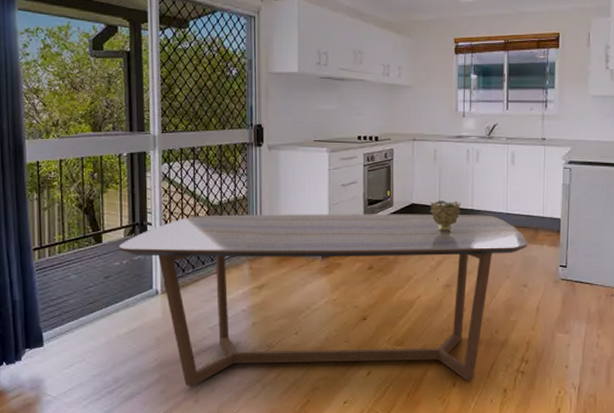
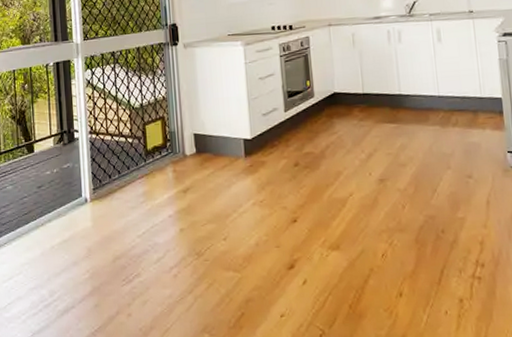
dining table: present [118,214,528,387] -> none [49,99,468,300]
decorative bowl: present [430,200,461,232] -> none [353,86,388,121]

